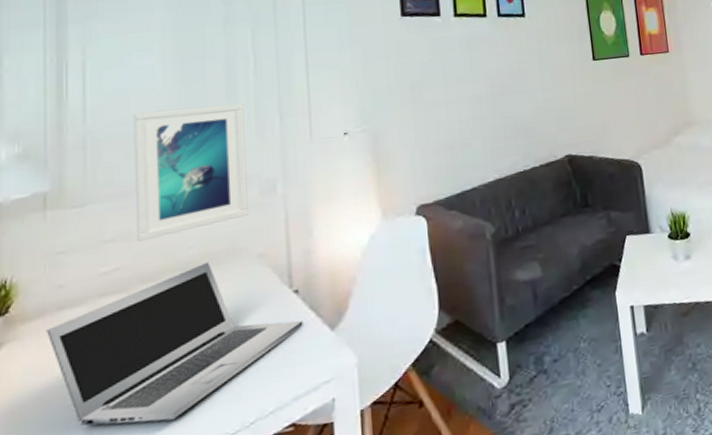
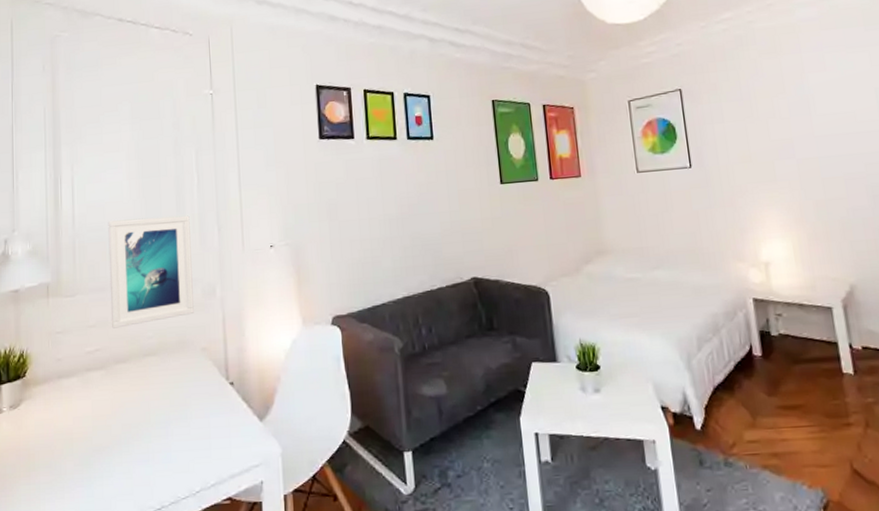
laptop: present [46,261,303,427] -> none [50,350,237,479]

